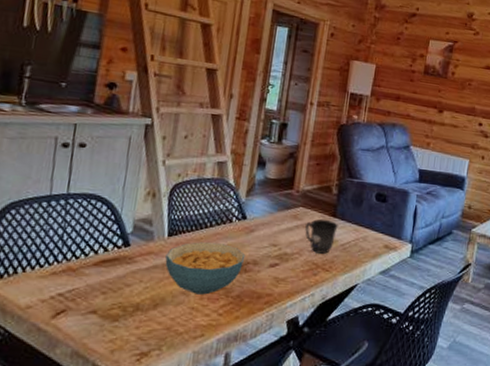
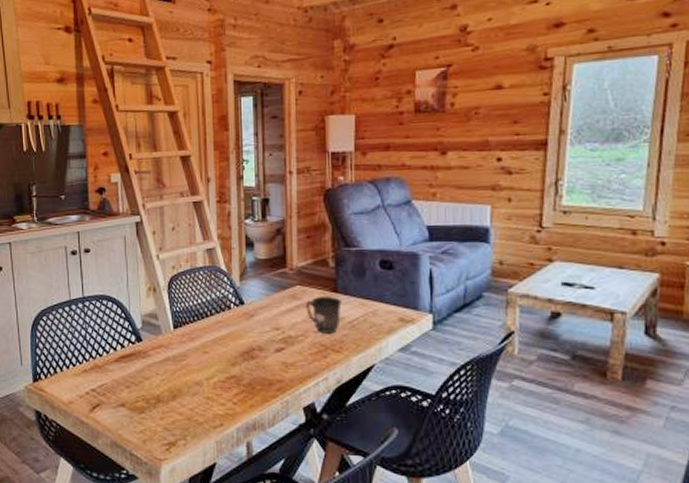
cereal bowl: present [165,242,246,295] -> none [175,332,250,384]

